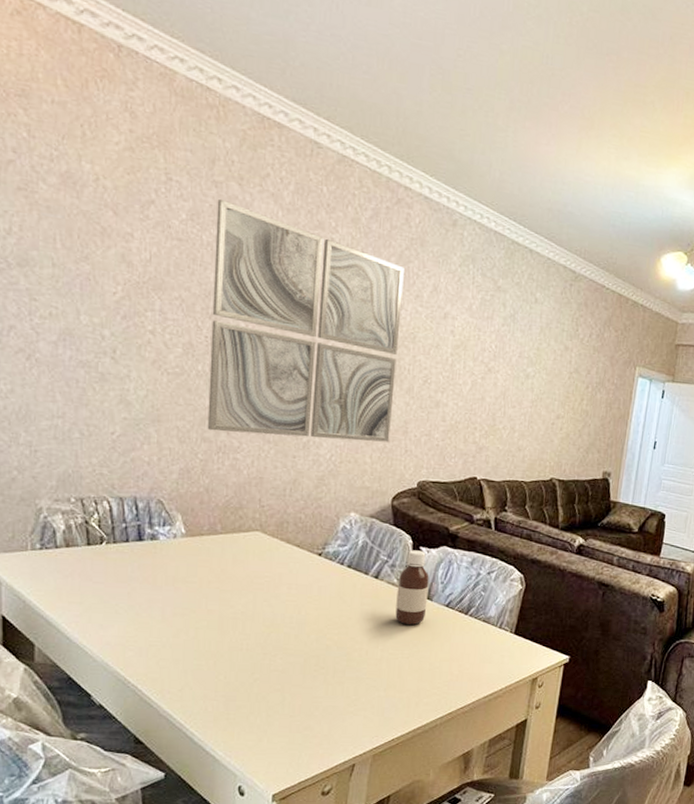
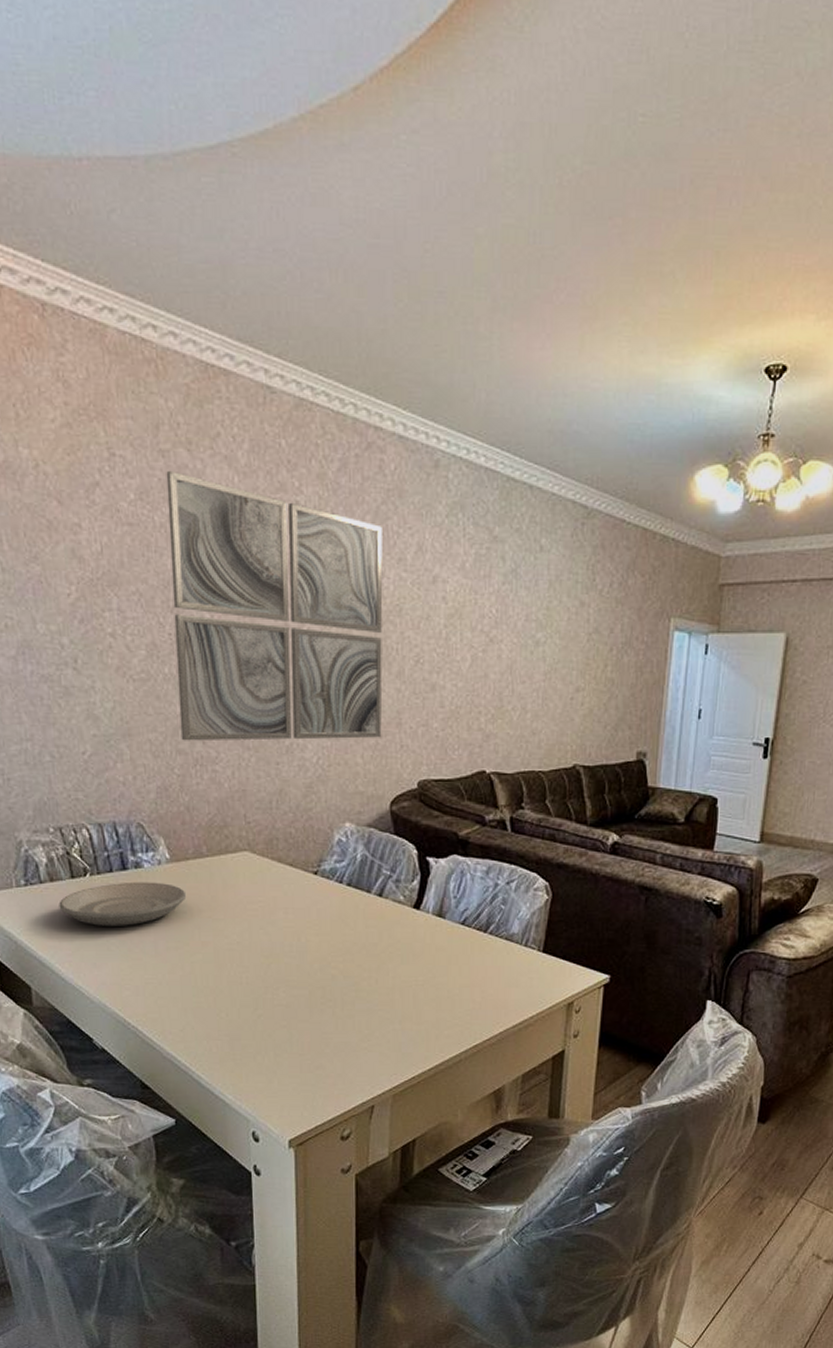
plate: none [72,552,198,592] -> present [58,881,187,926]
bottle: present [395,550,430,625] -> none [404,861,440,947]

